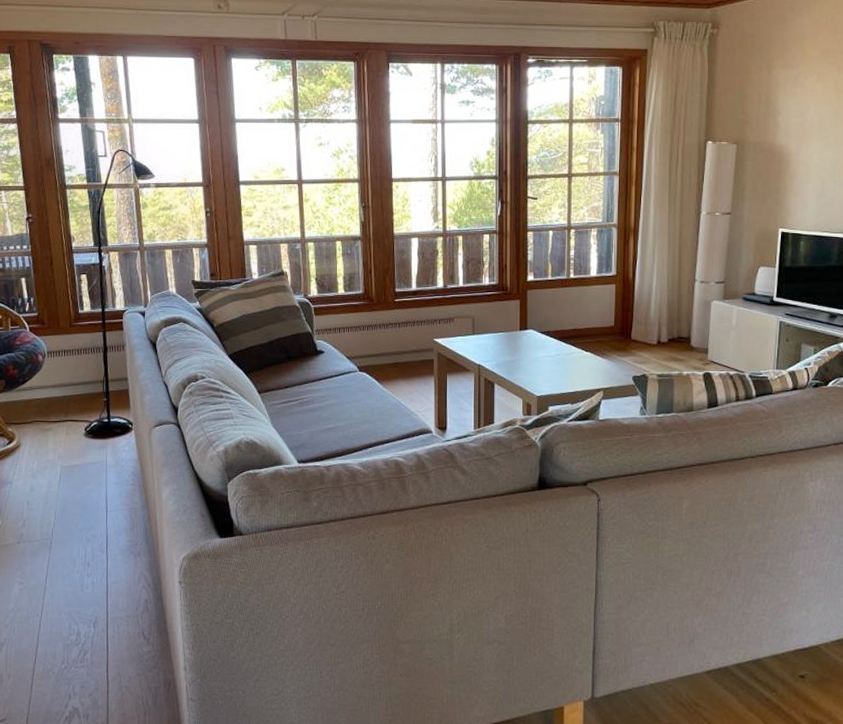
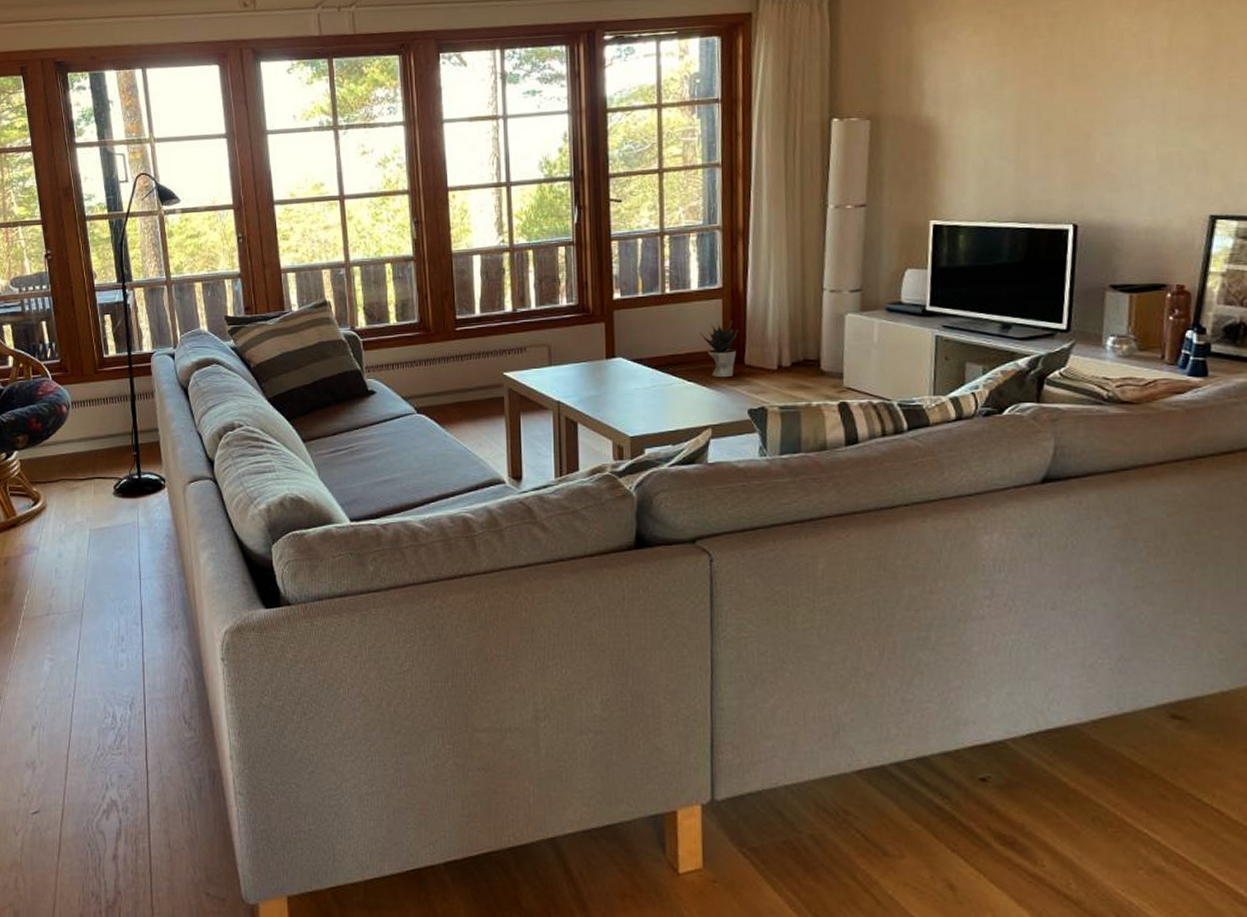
potted plant: none [597,303,628,350] -> present [701,321,739,378]

